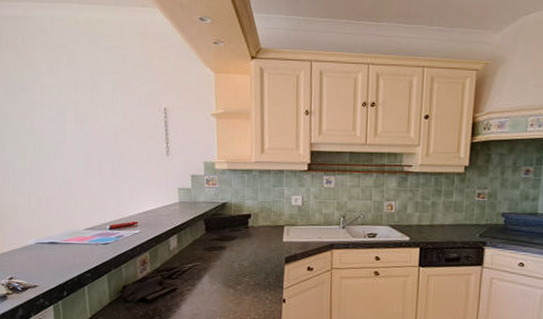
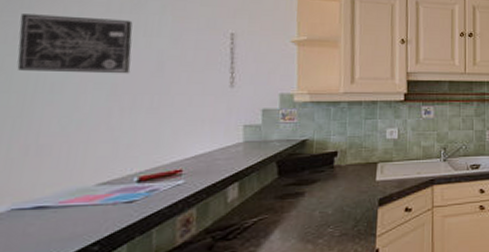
wall art: none [24,96,97,144] -> present [17,14,133,74]

